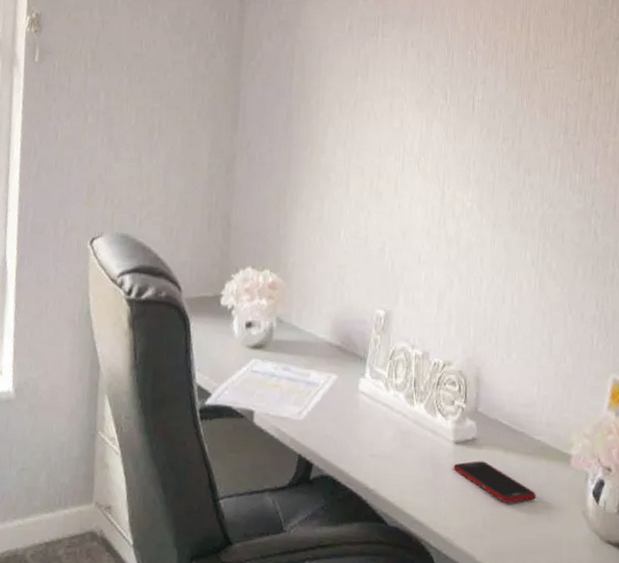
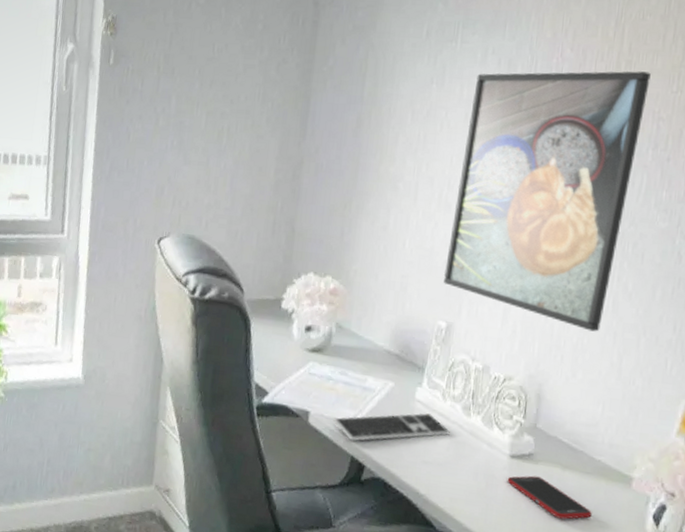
keyboard: none [278,404,395,439] -> present [333,412,450,442]
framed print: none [379,61,556,312] -> present [443,70,651,332]

